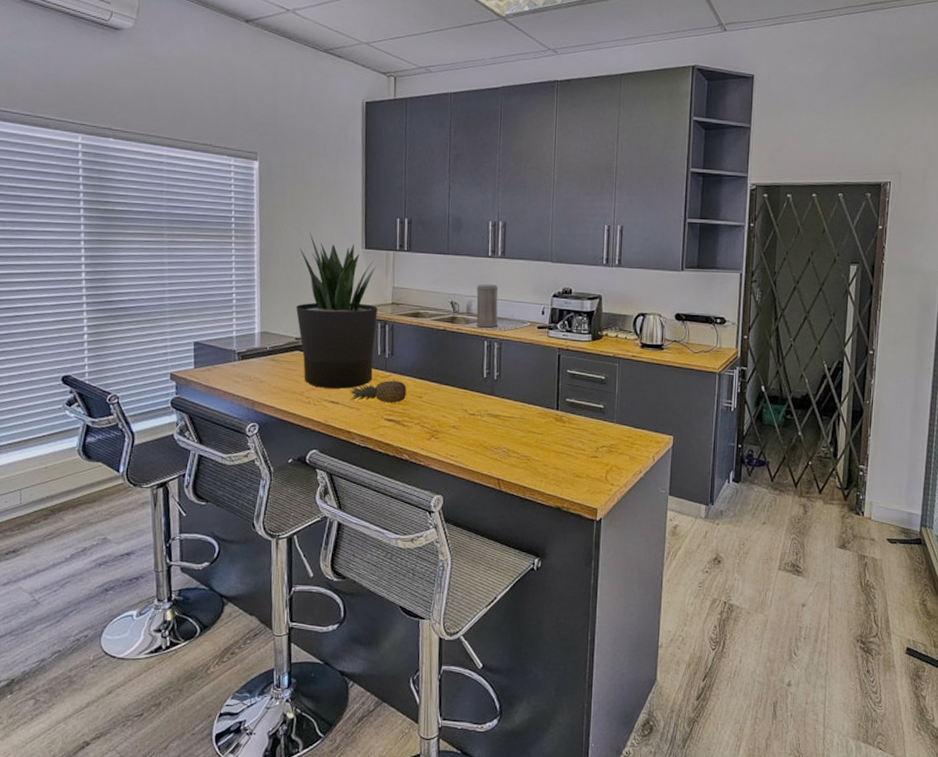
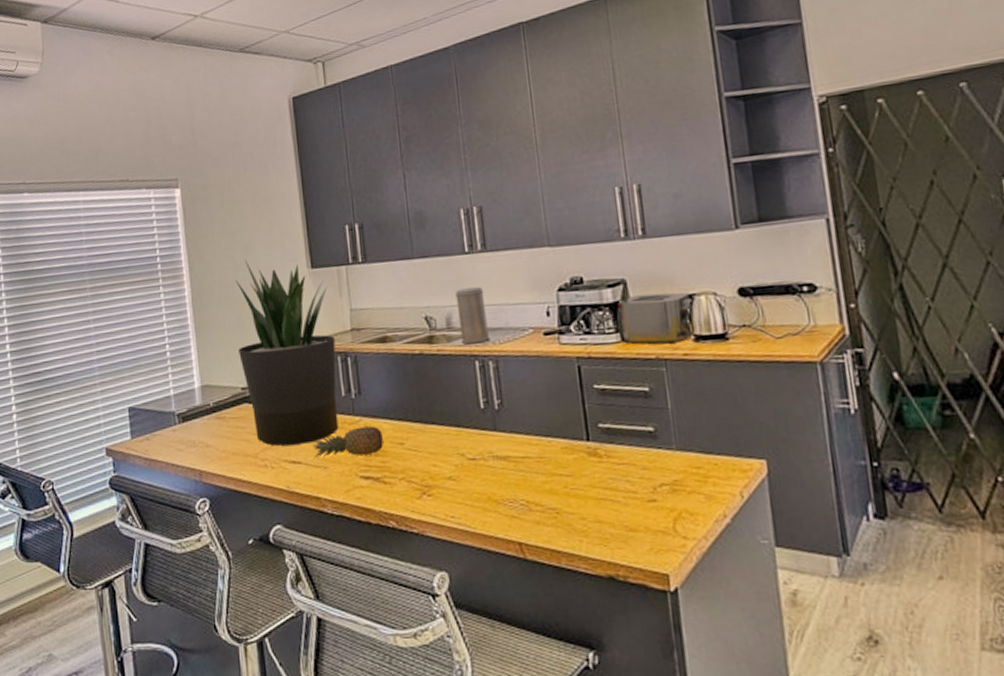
toaster: none [592,308,643,347] -> present [619,292,693,345]

